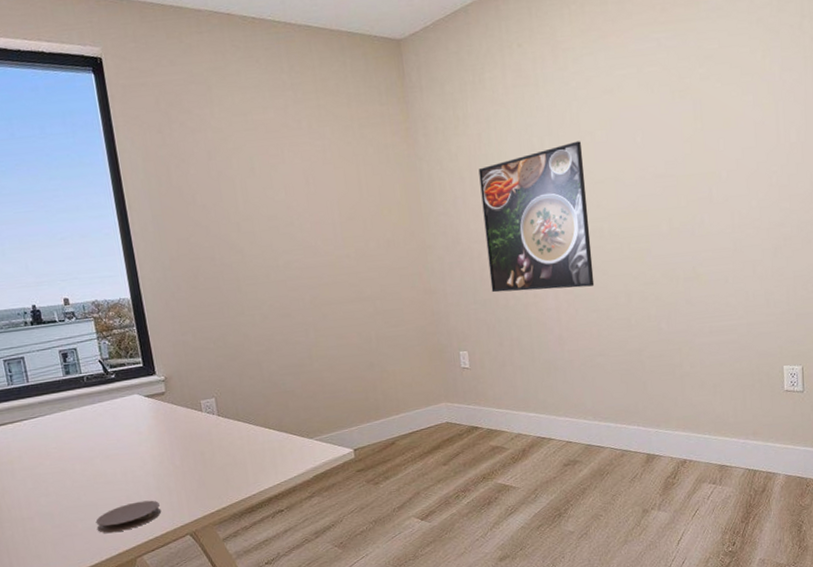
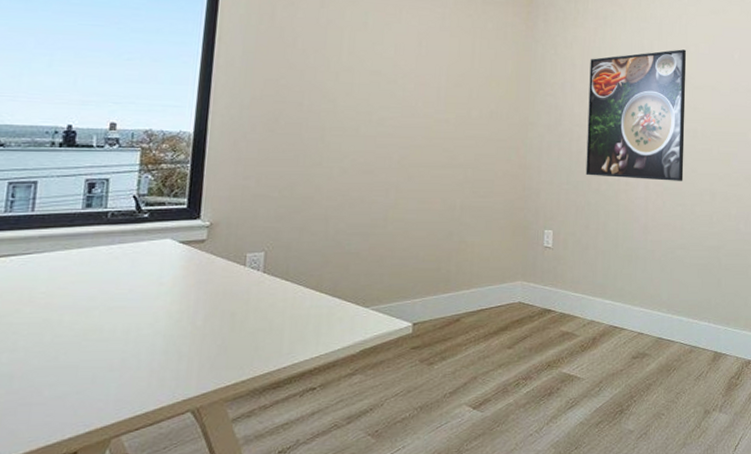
coaster: present [95,500,161,533] -> none [68,366,162,405]

